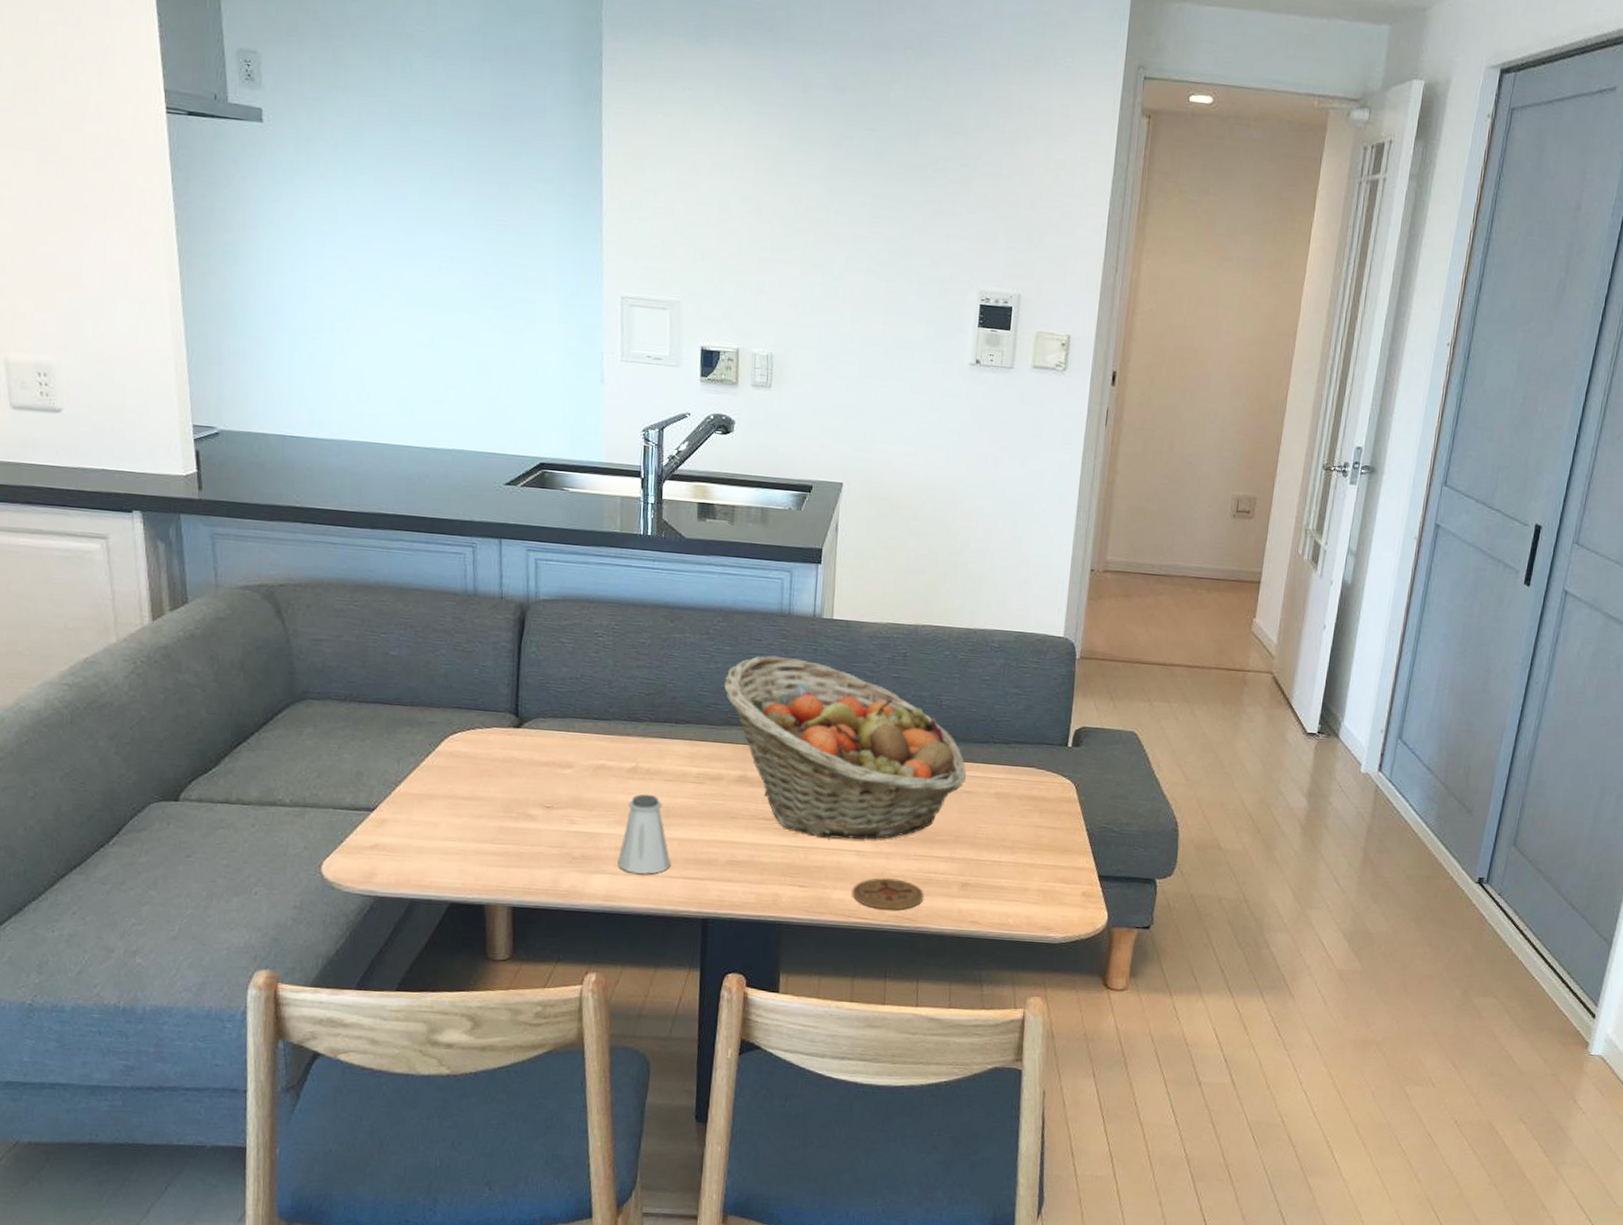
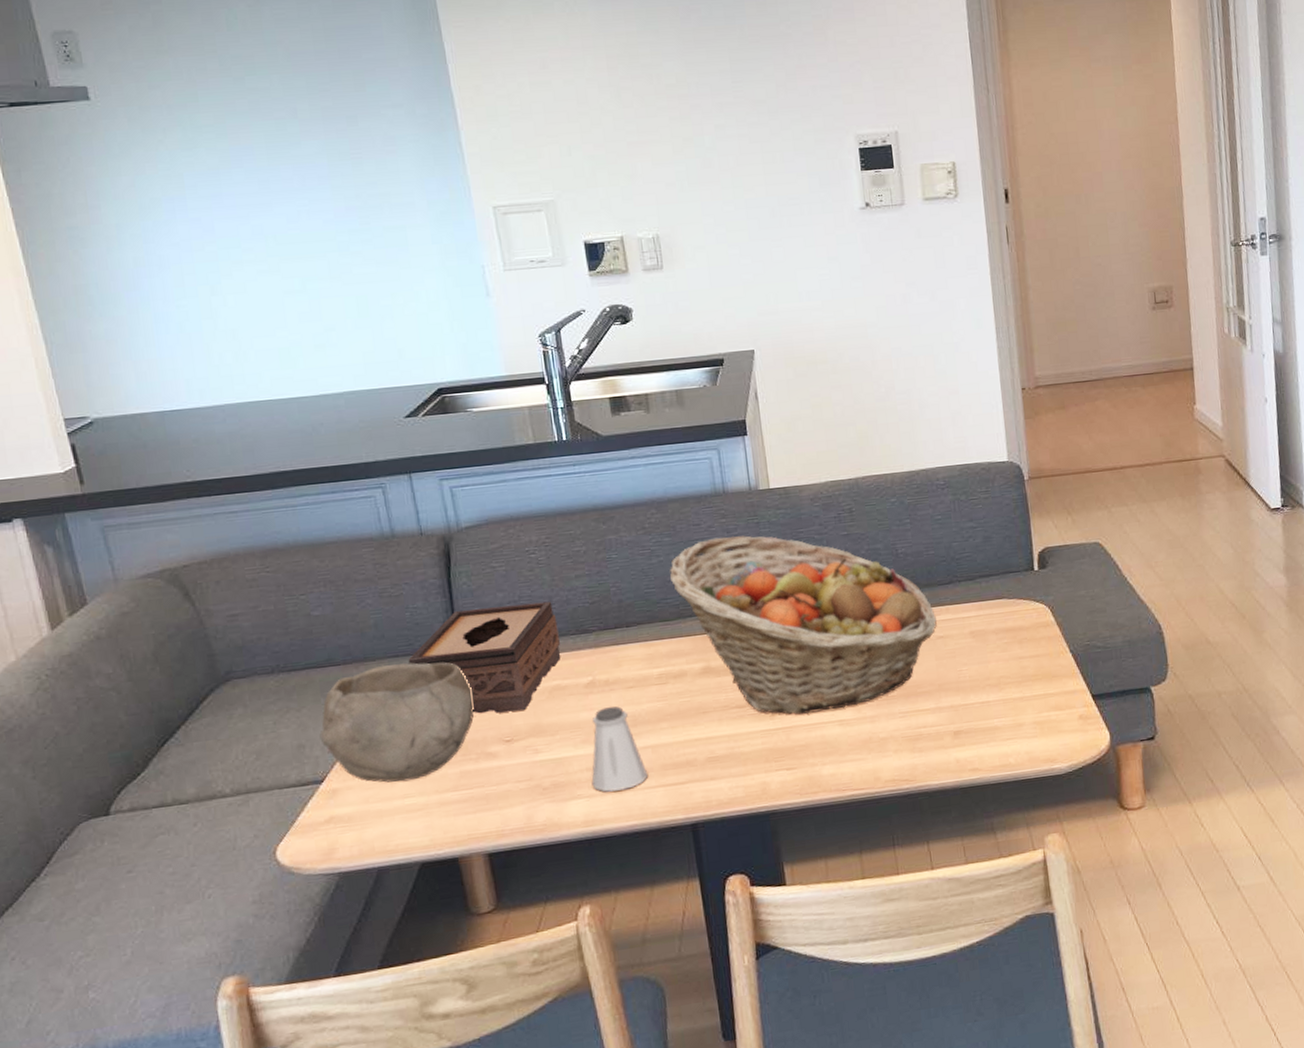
bowl: none [378,713,524,826] -> present [319,662,475,783]
tissue box: none [470,677,613,781] -> present [408,601,561,714]
coaster: present [852,877,924,910] -> none [842,741,918,776]

